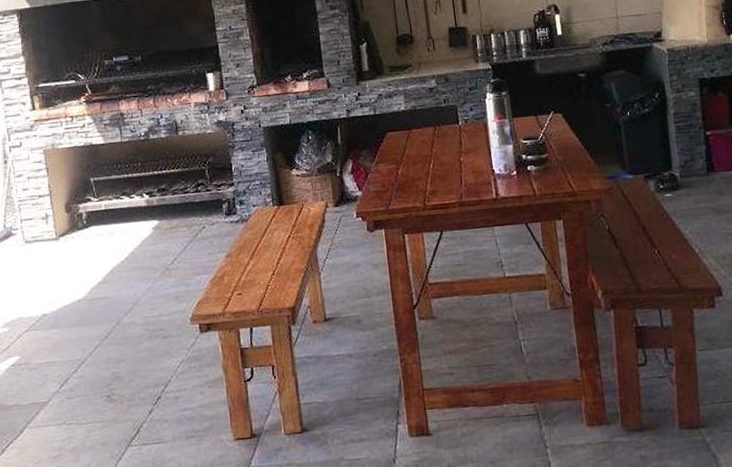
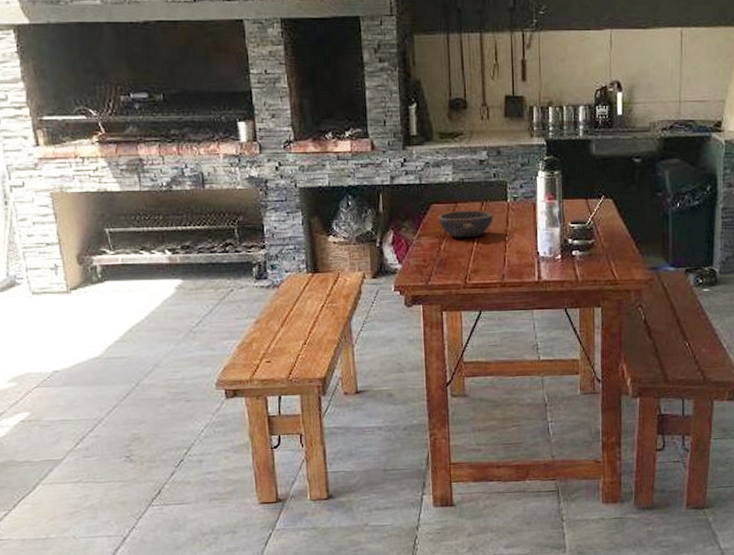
bowl: none [393,134,447,163] -> present [437,210,493,238]

